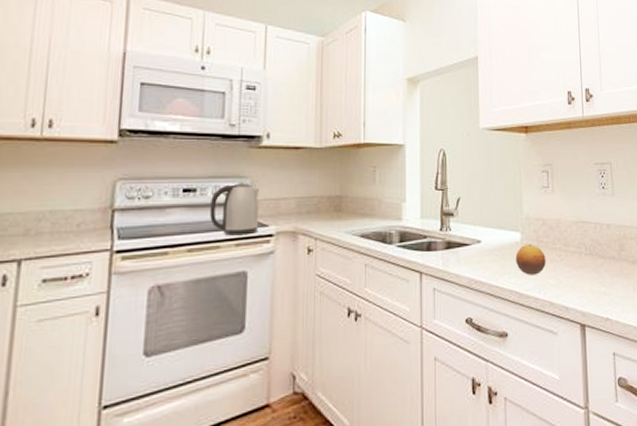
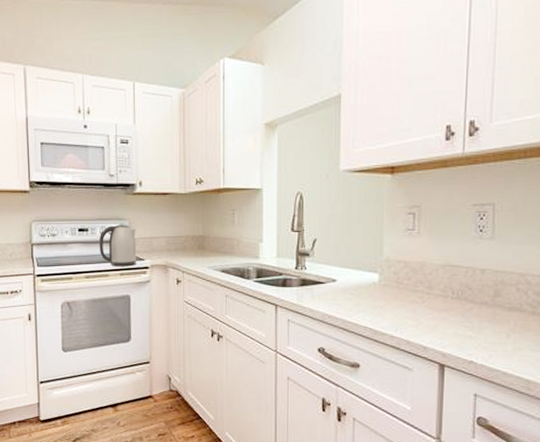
fruit: present [515,243,546,275] -> none [372,285,405,315]

